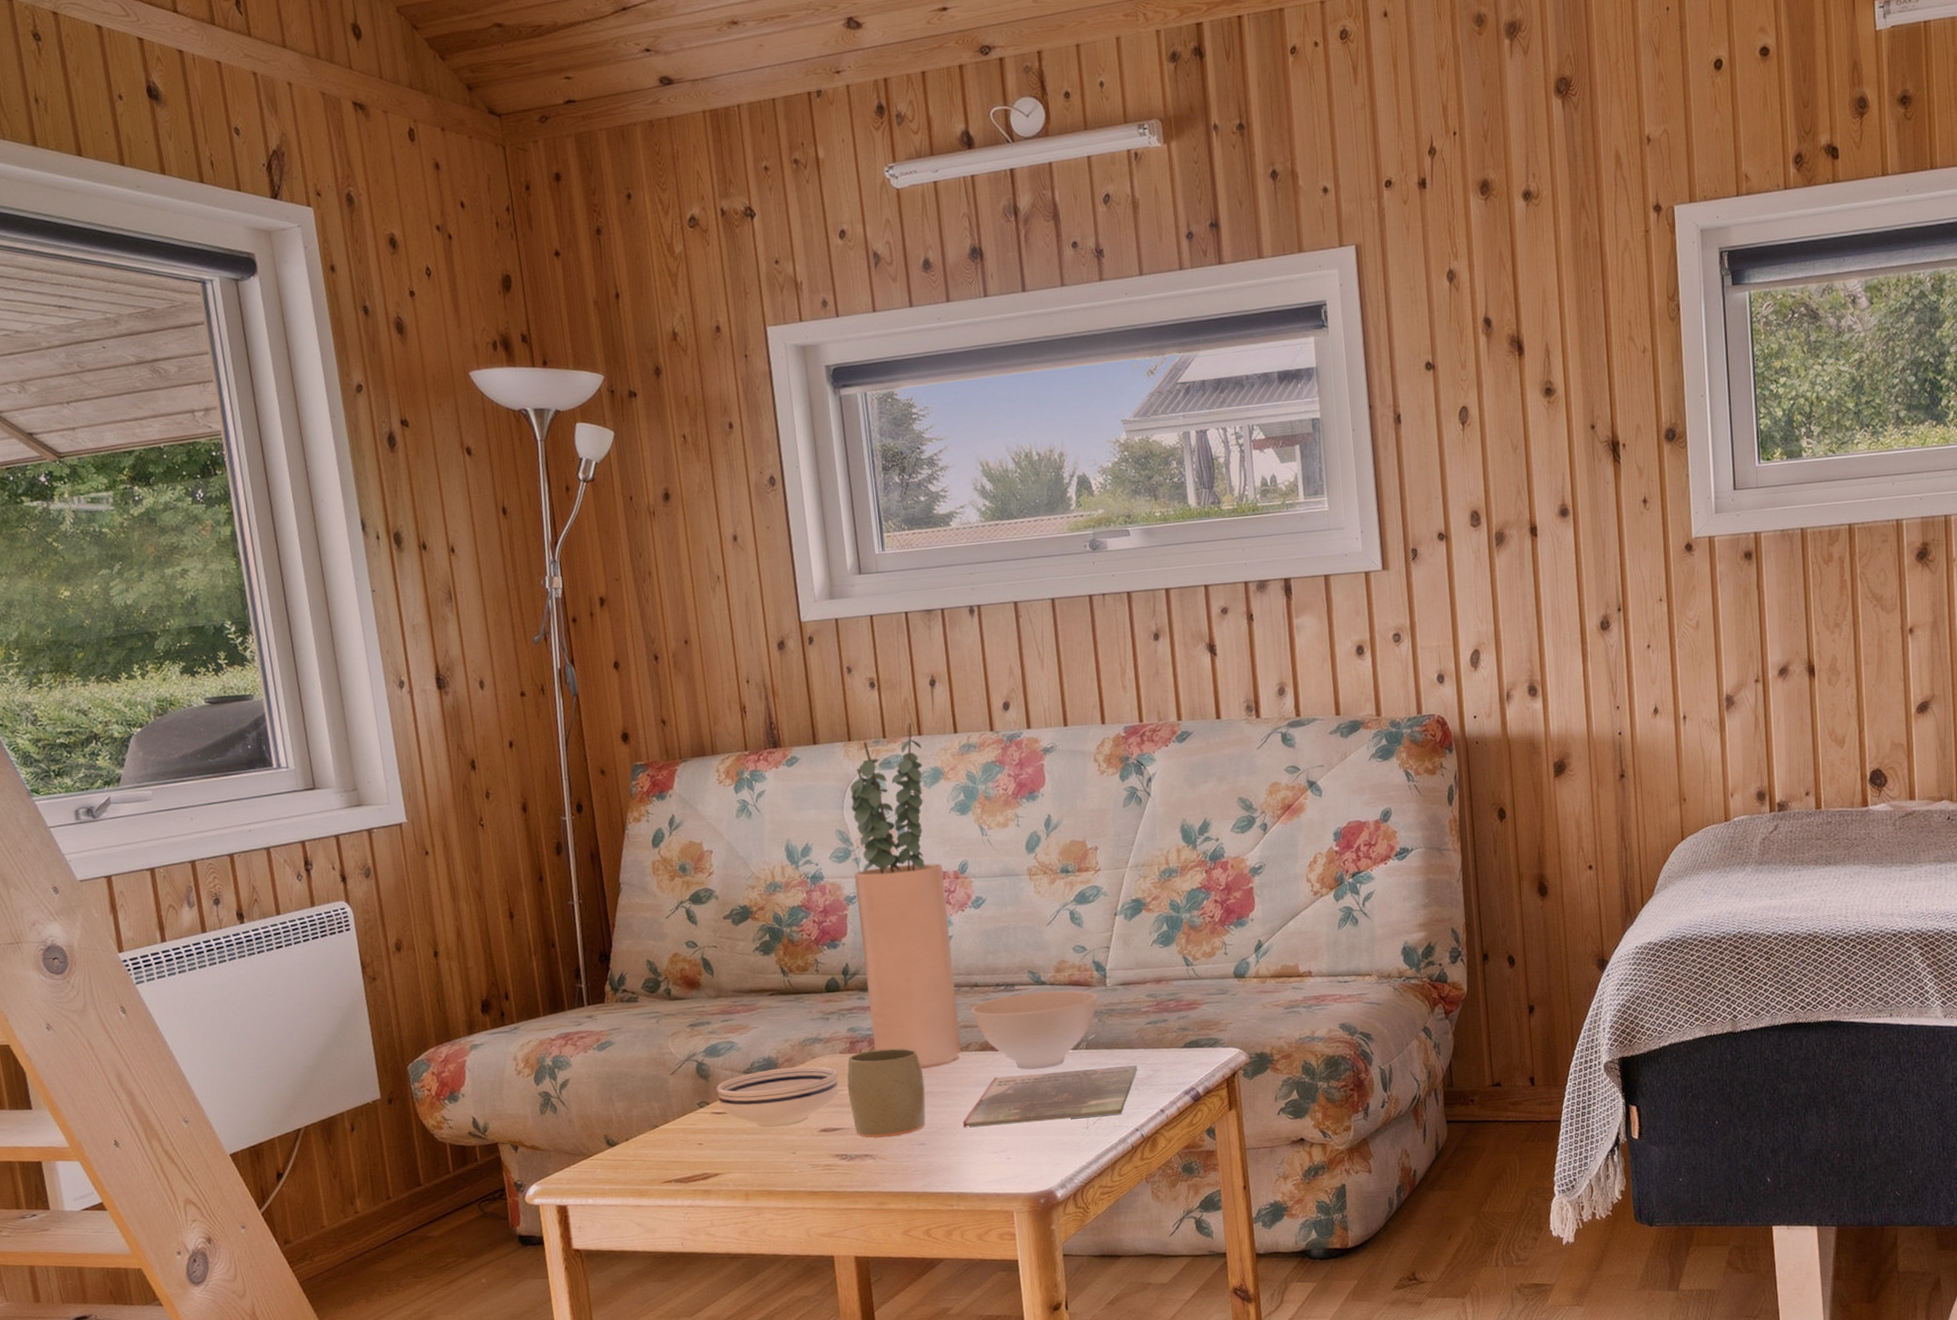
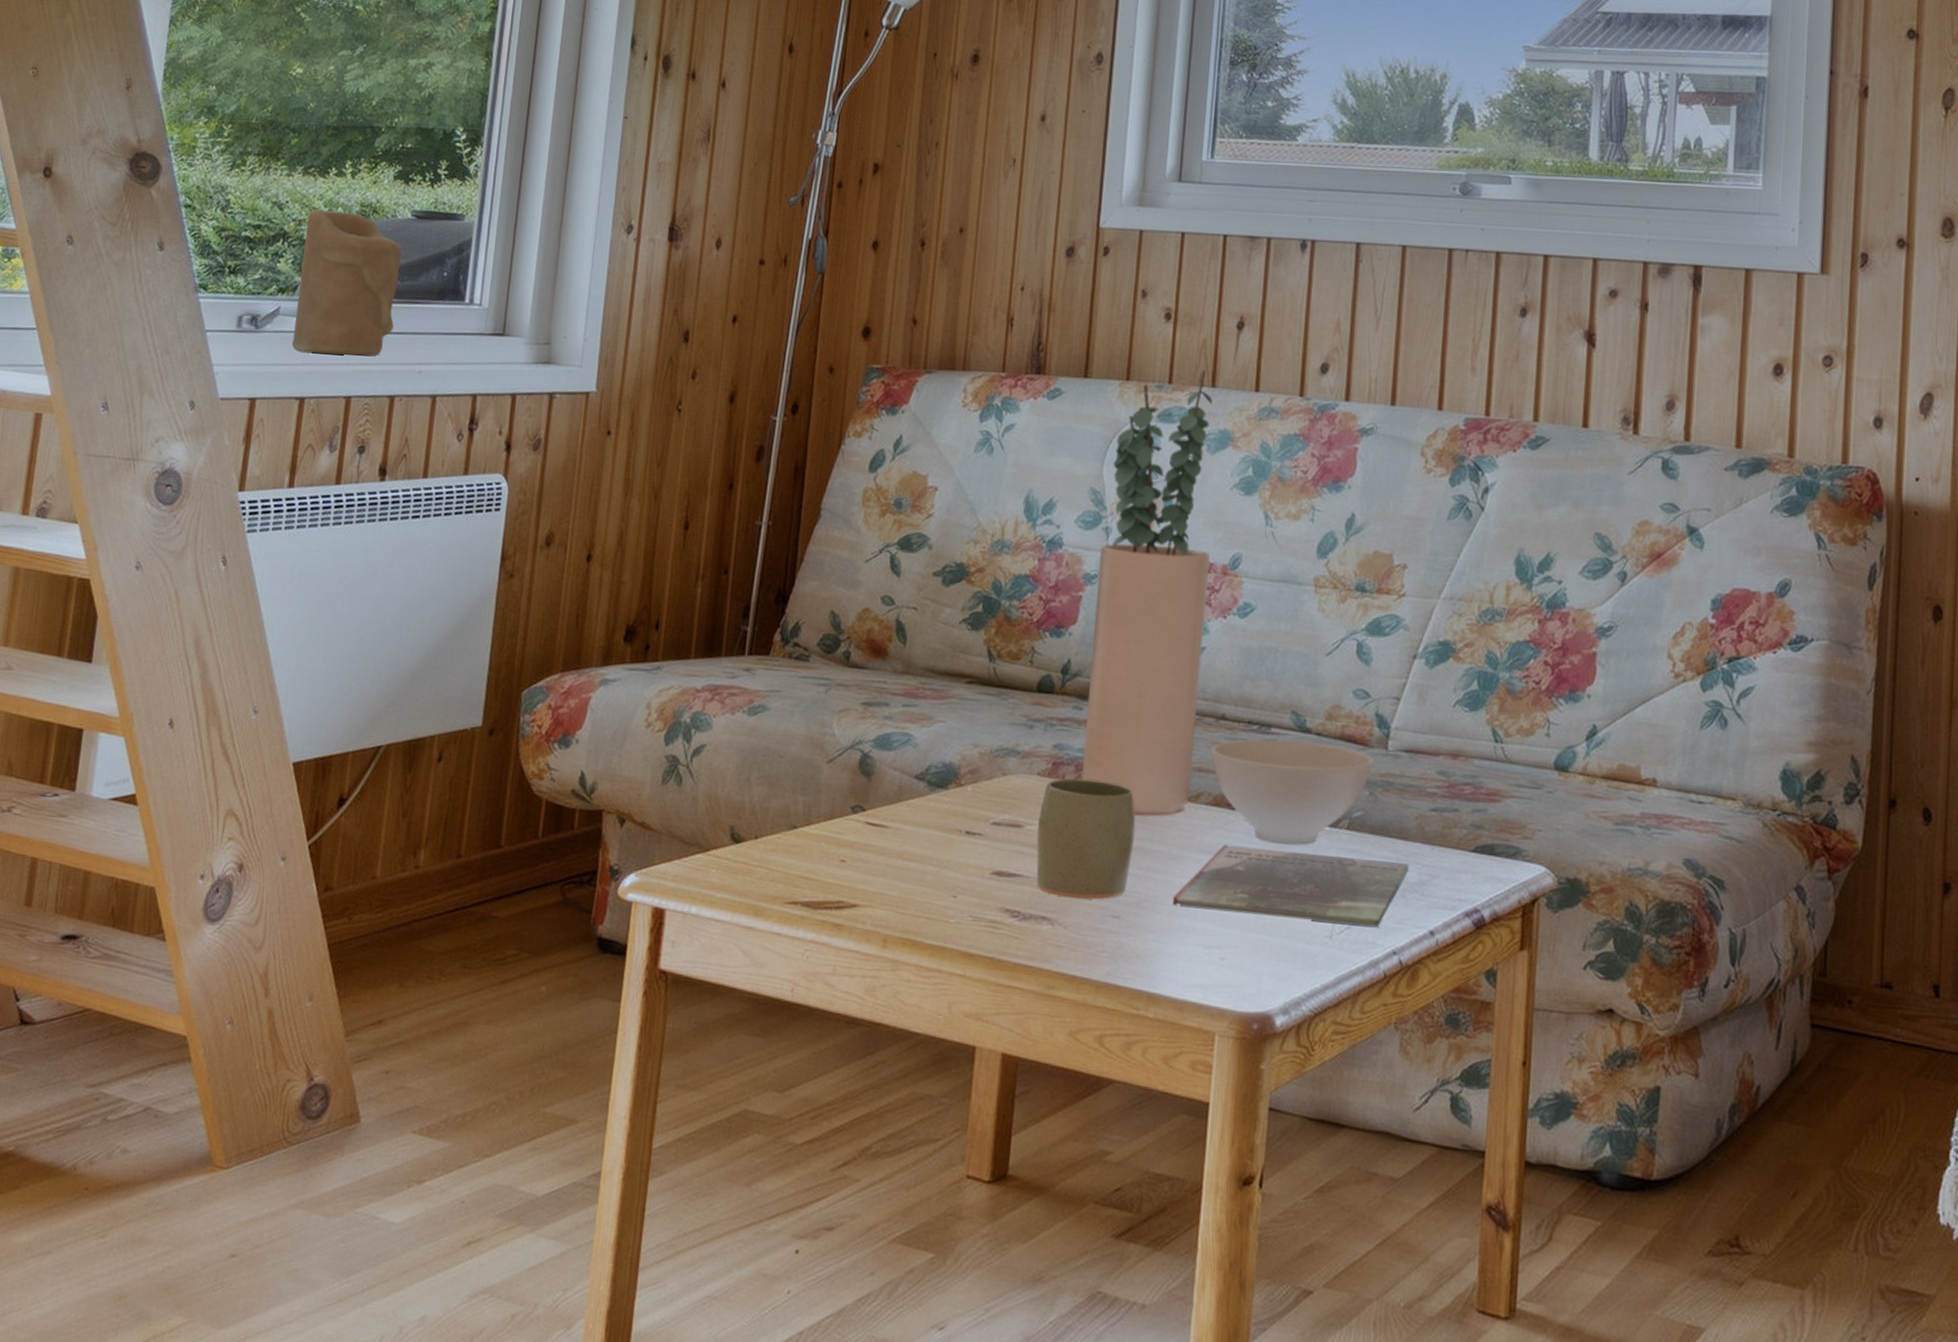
candle: none [112,708,216,832] -> present [292,208,402,357]
bowl: present [716,1066,839,1128] -> none [877,779,1031,858]

